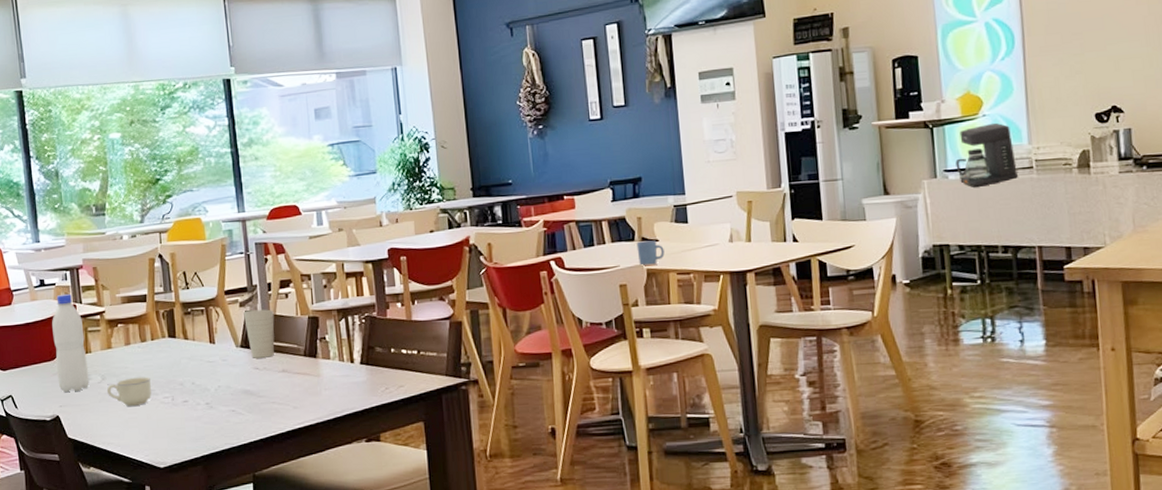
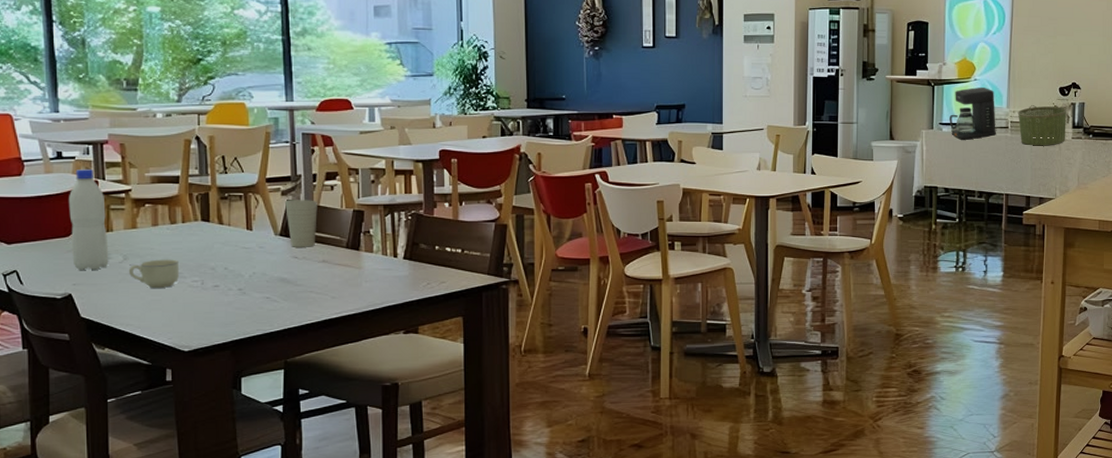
mug: present [636,240,665,267] -> none [675,163,700,186]
basket: none [1043,136,1111,187] -> present [1017,105,1068,146]

